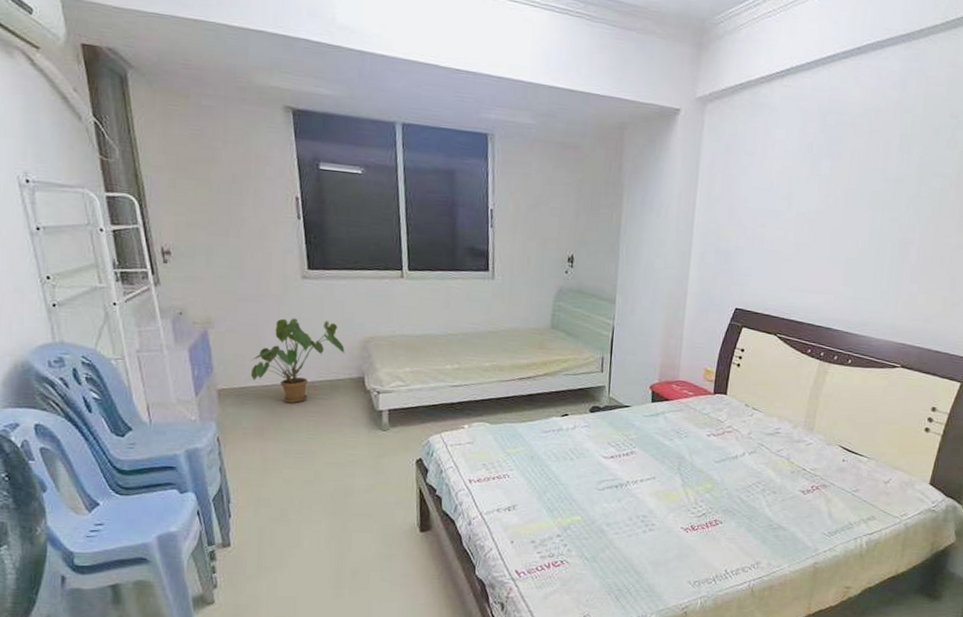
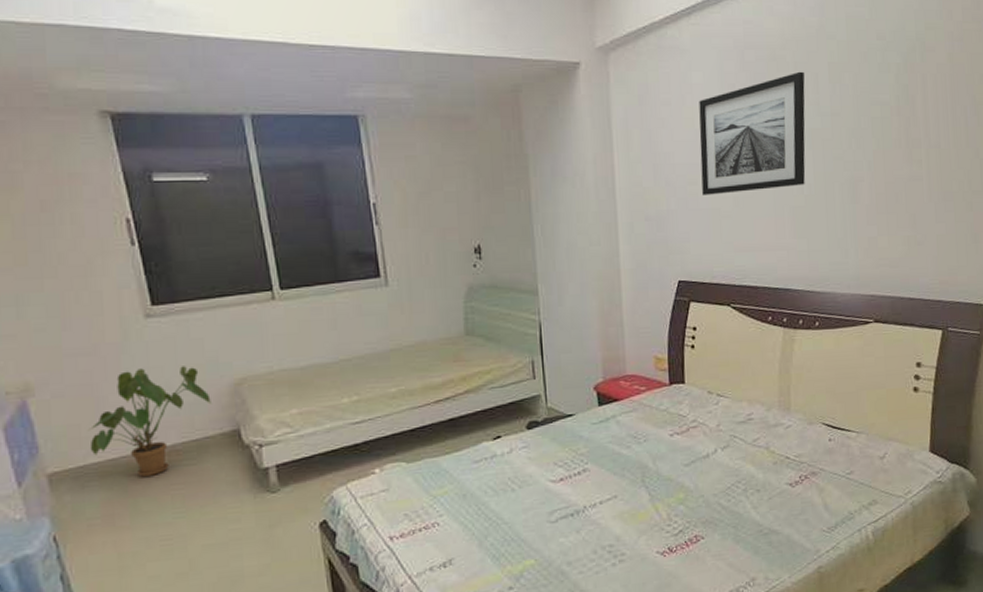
wall art: none [768,138,879,240] -> present [699,71,806,196]

